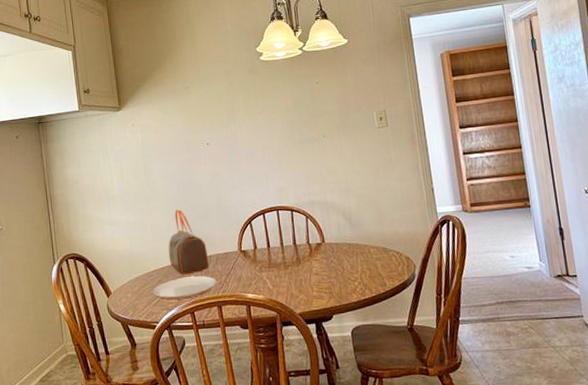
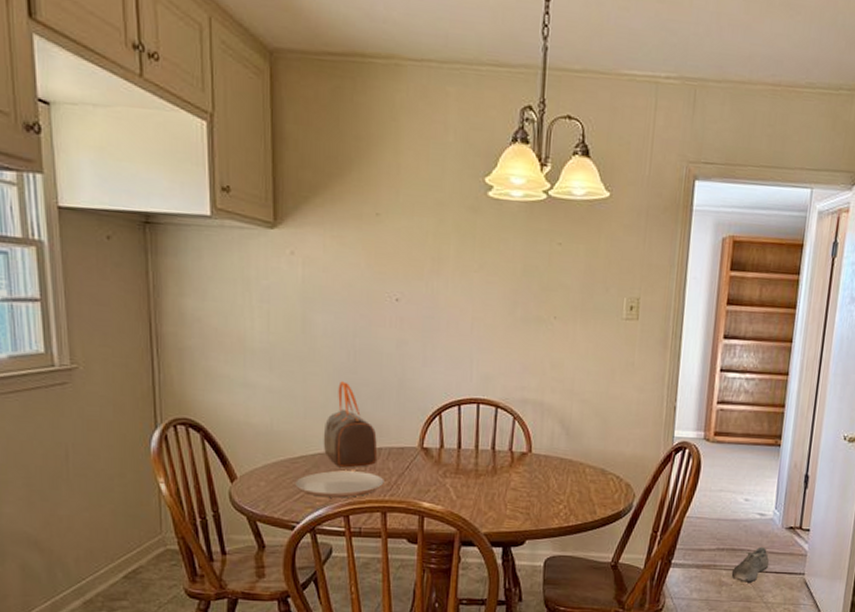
shoe: none [515,296,547,330] -> present [731,546,769,583]

